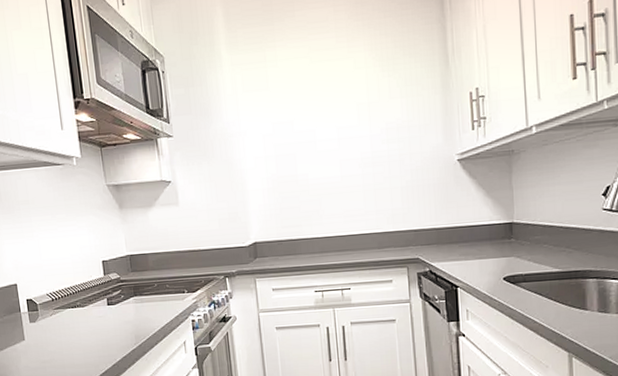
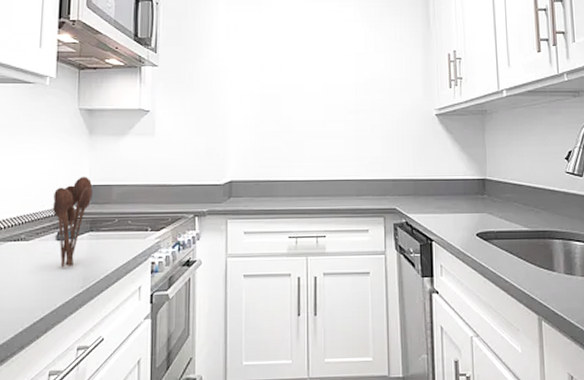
utensil holder: none [98,247,132,329] -> present [53,176,93,268]

